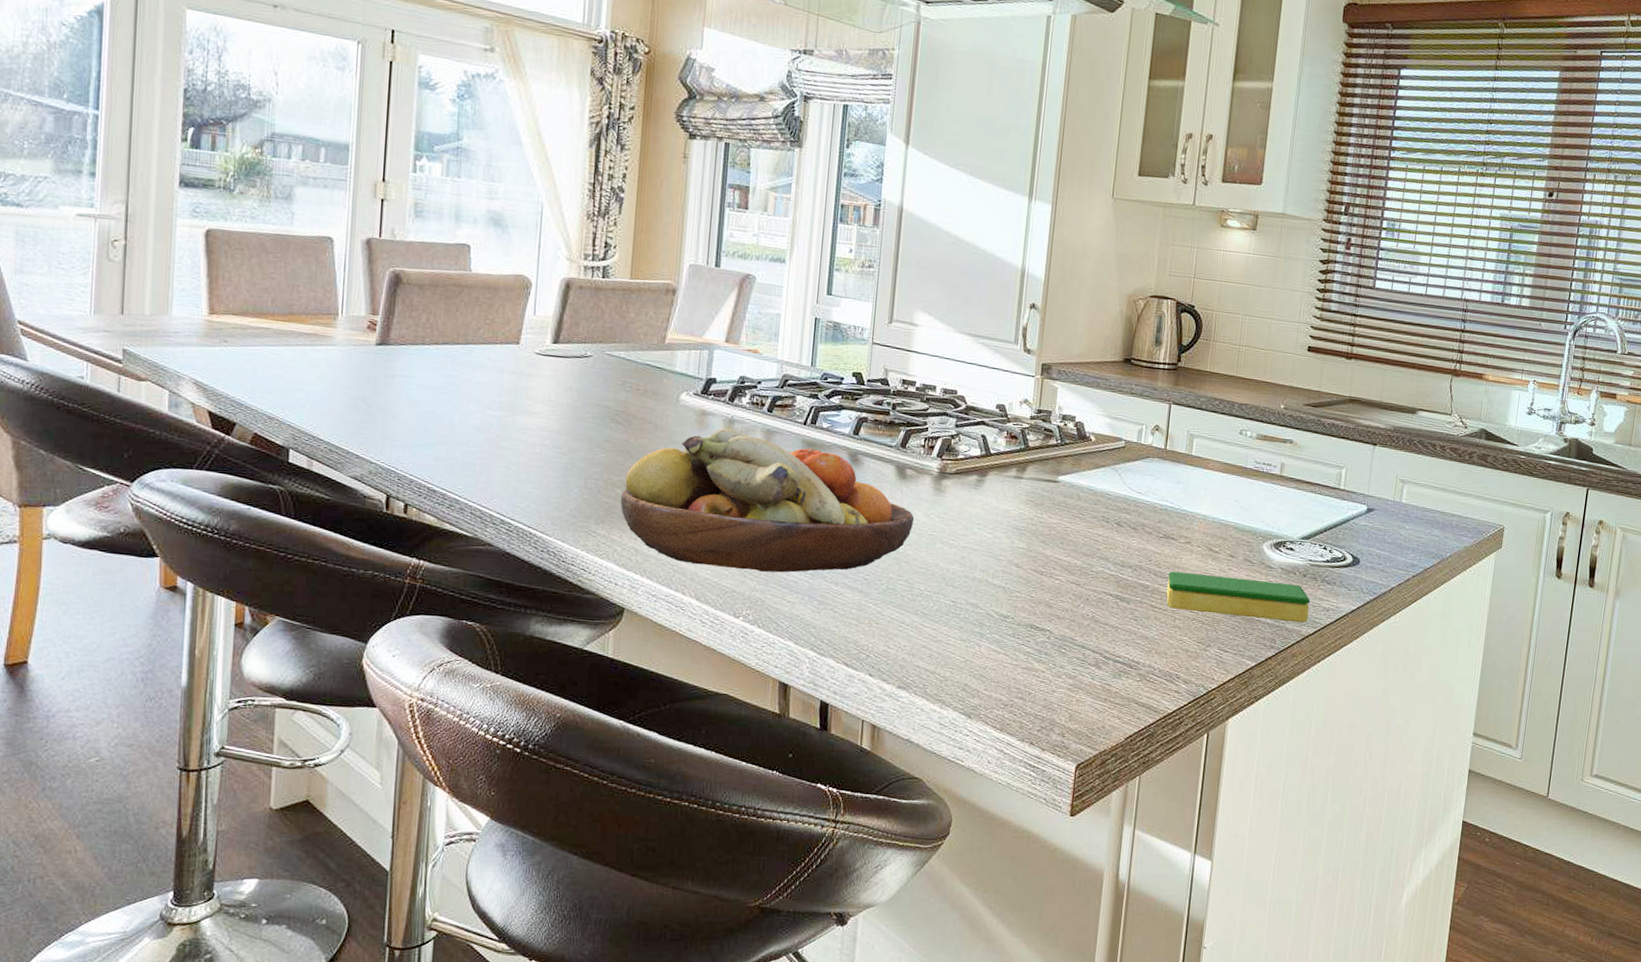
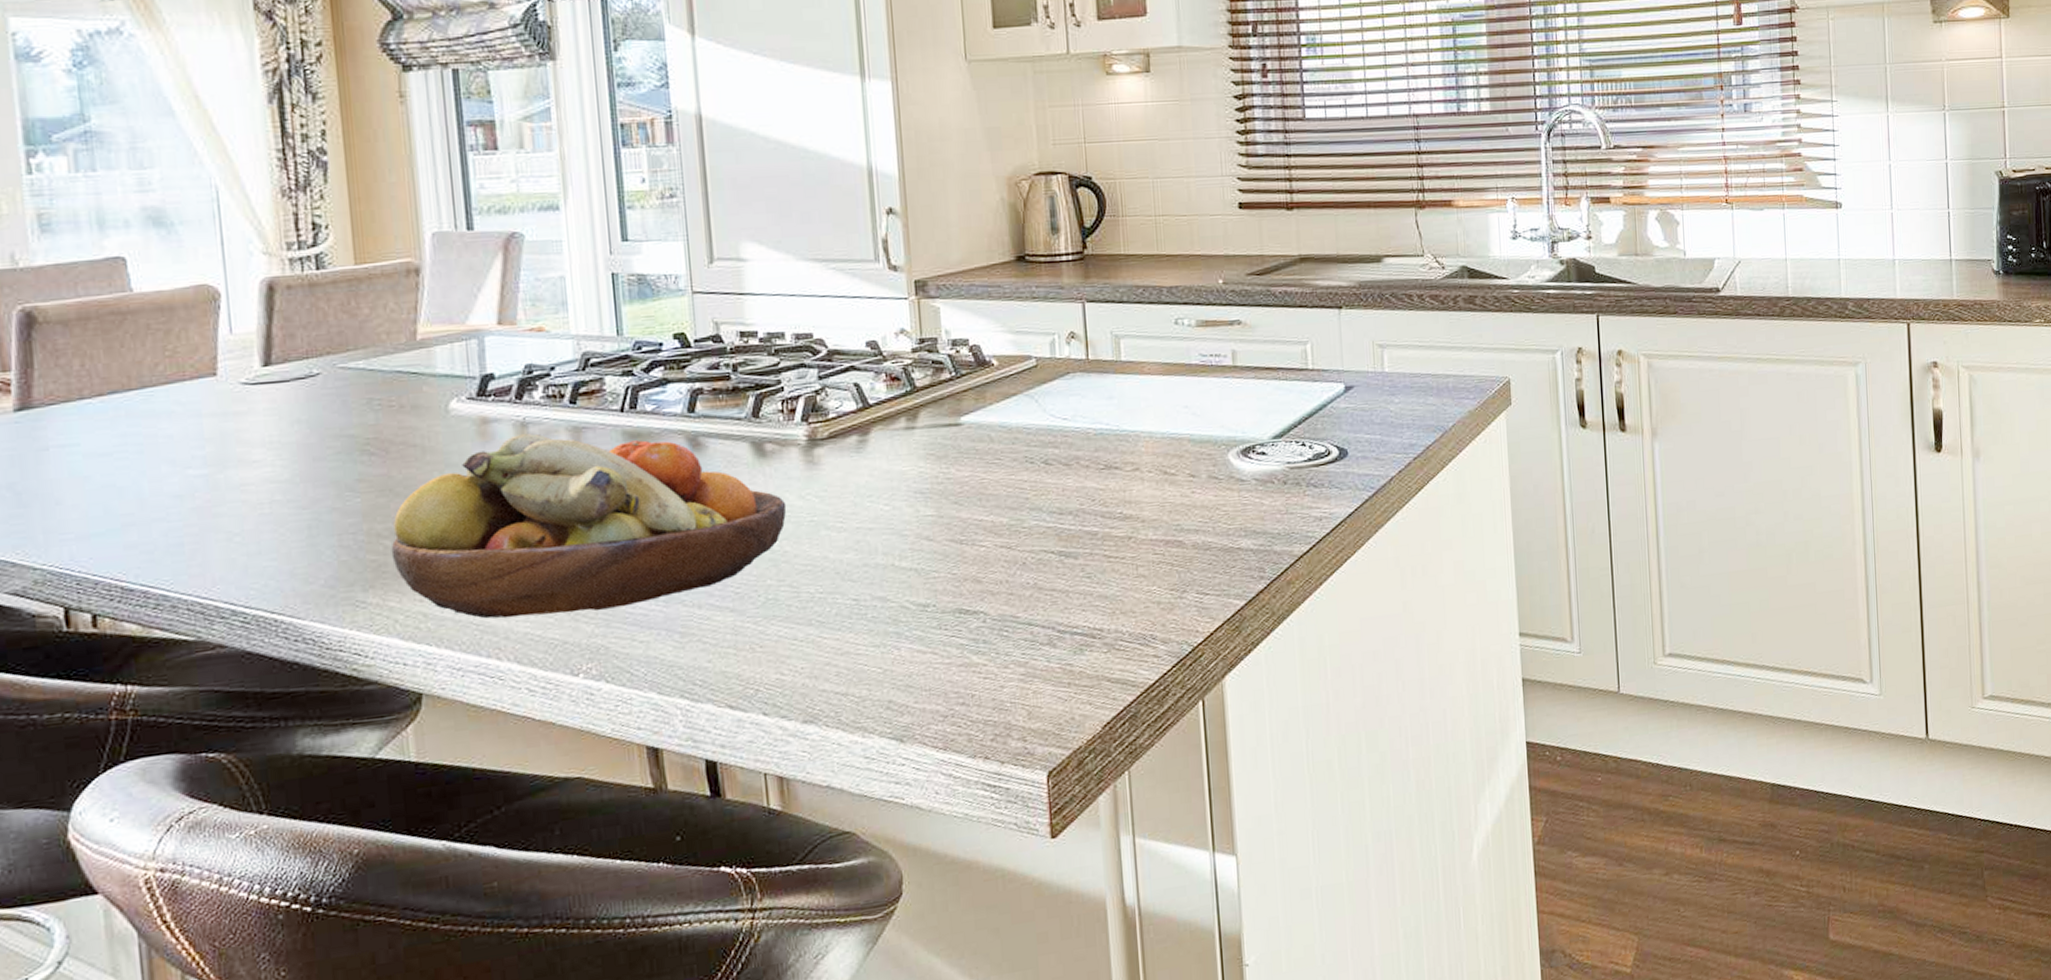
dish sponge: present [1166,571,1311,623] -> none [1119,495,1299,555]

